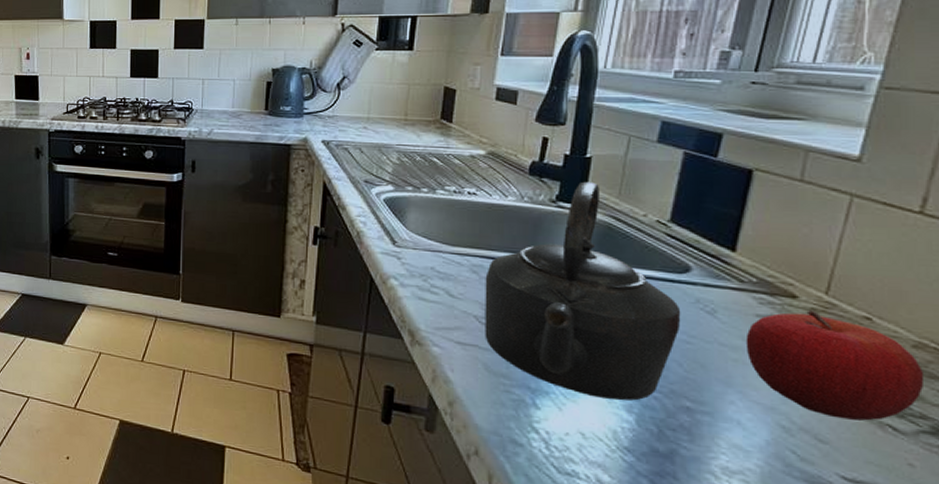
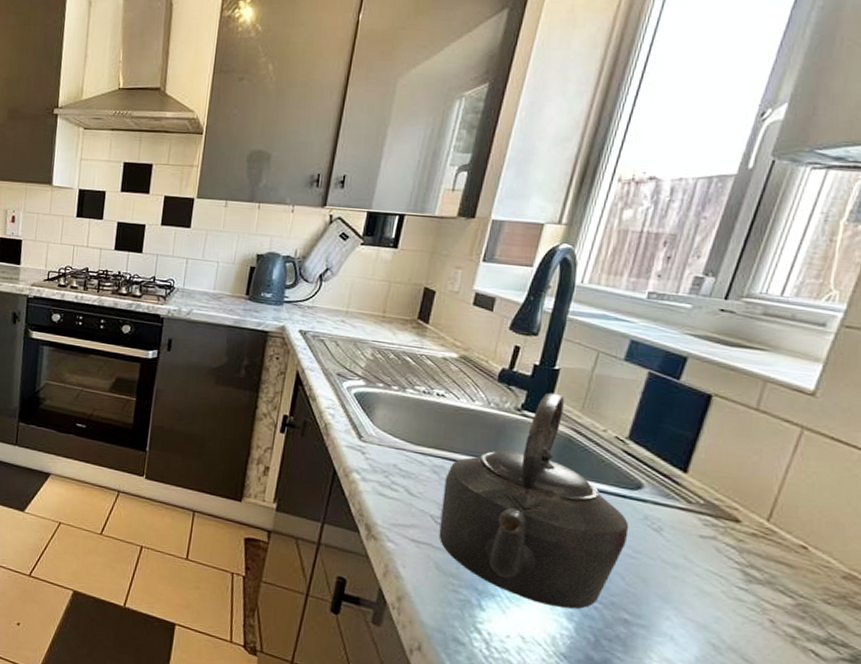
fruit: present [745,309,925,421] -> none [686,534,851,645]

